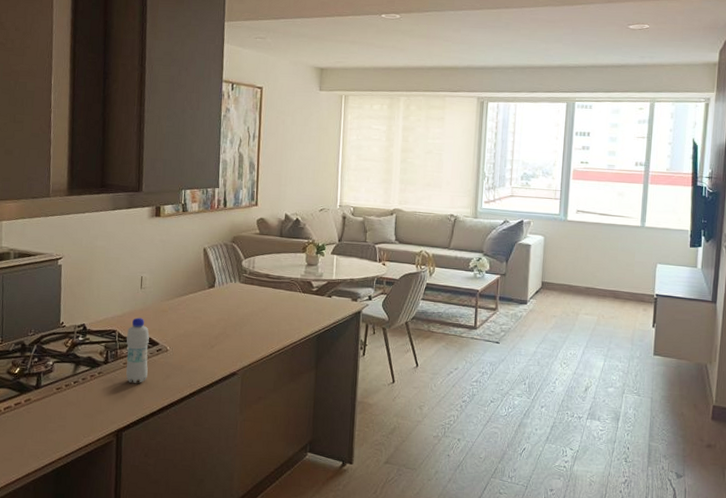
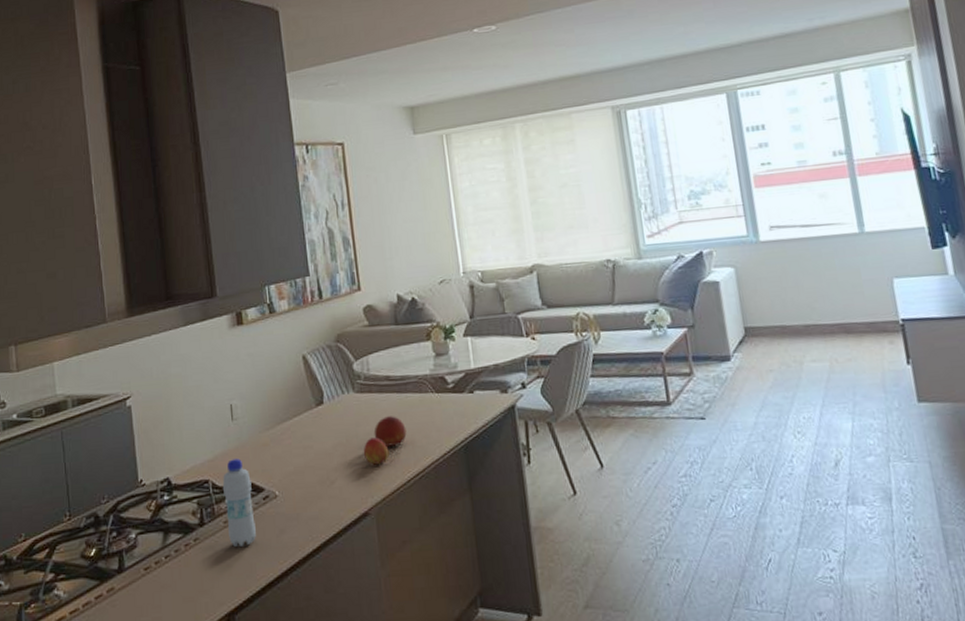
peach: none [239,318,260,339] -> present [363,437,389,465]
fruit: none [250,304,276,328] -> present [374,416,407,447]

